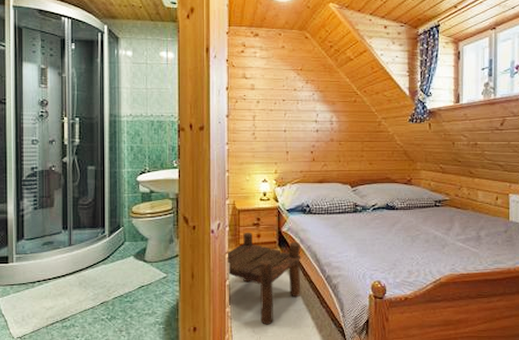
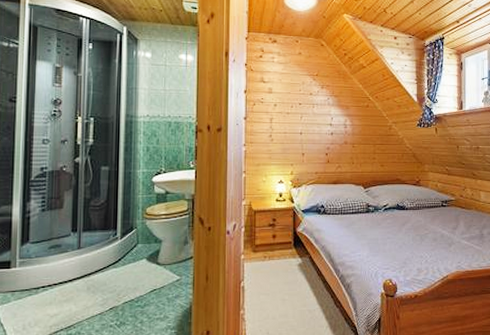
stool: present [226,232,301,325] -> none [241,232,316,327]

